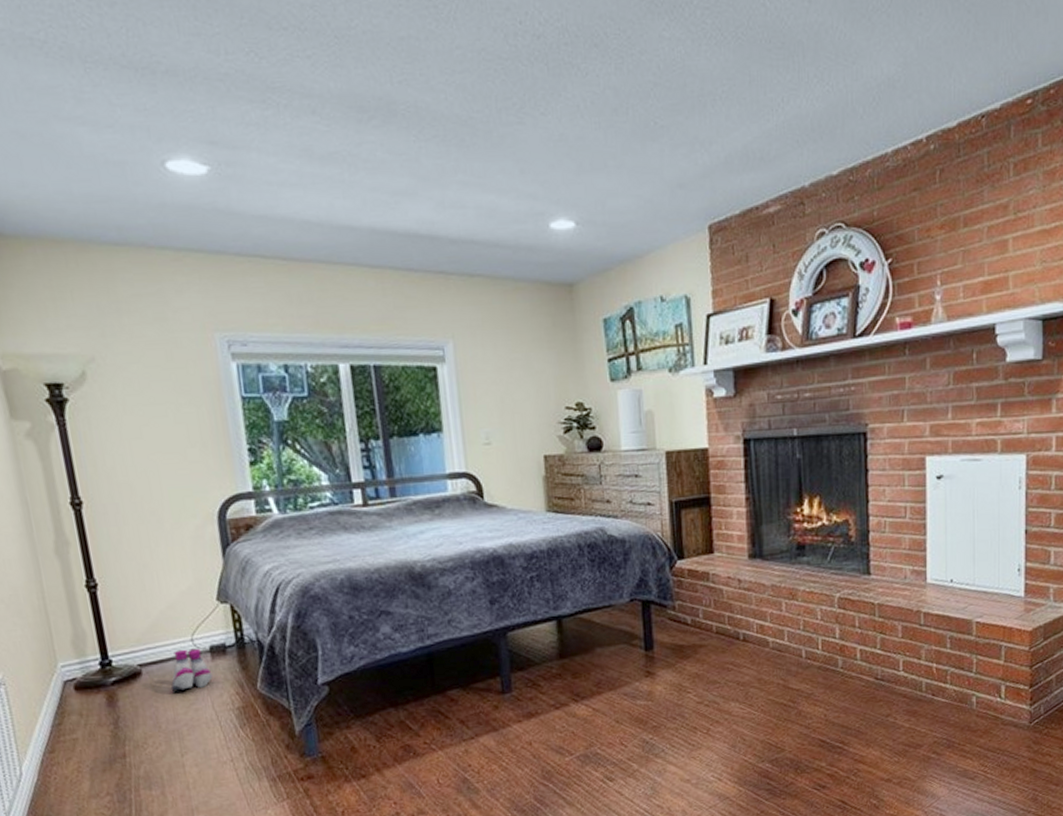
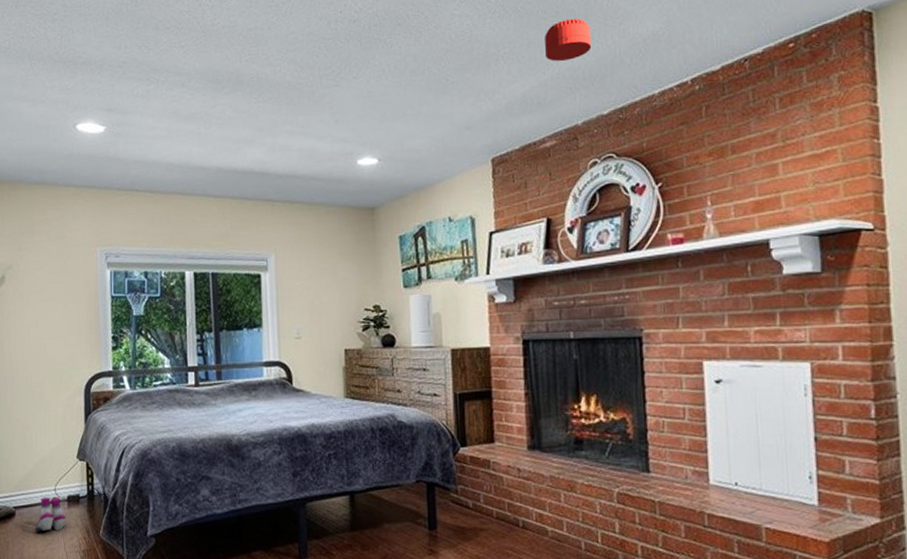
smoke detector: none [769,51,821,106] -> present [545,18,592,61]

